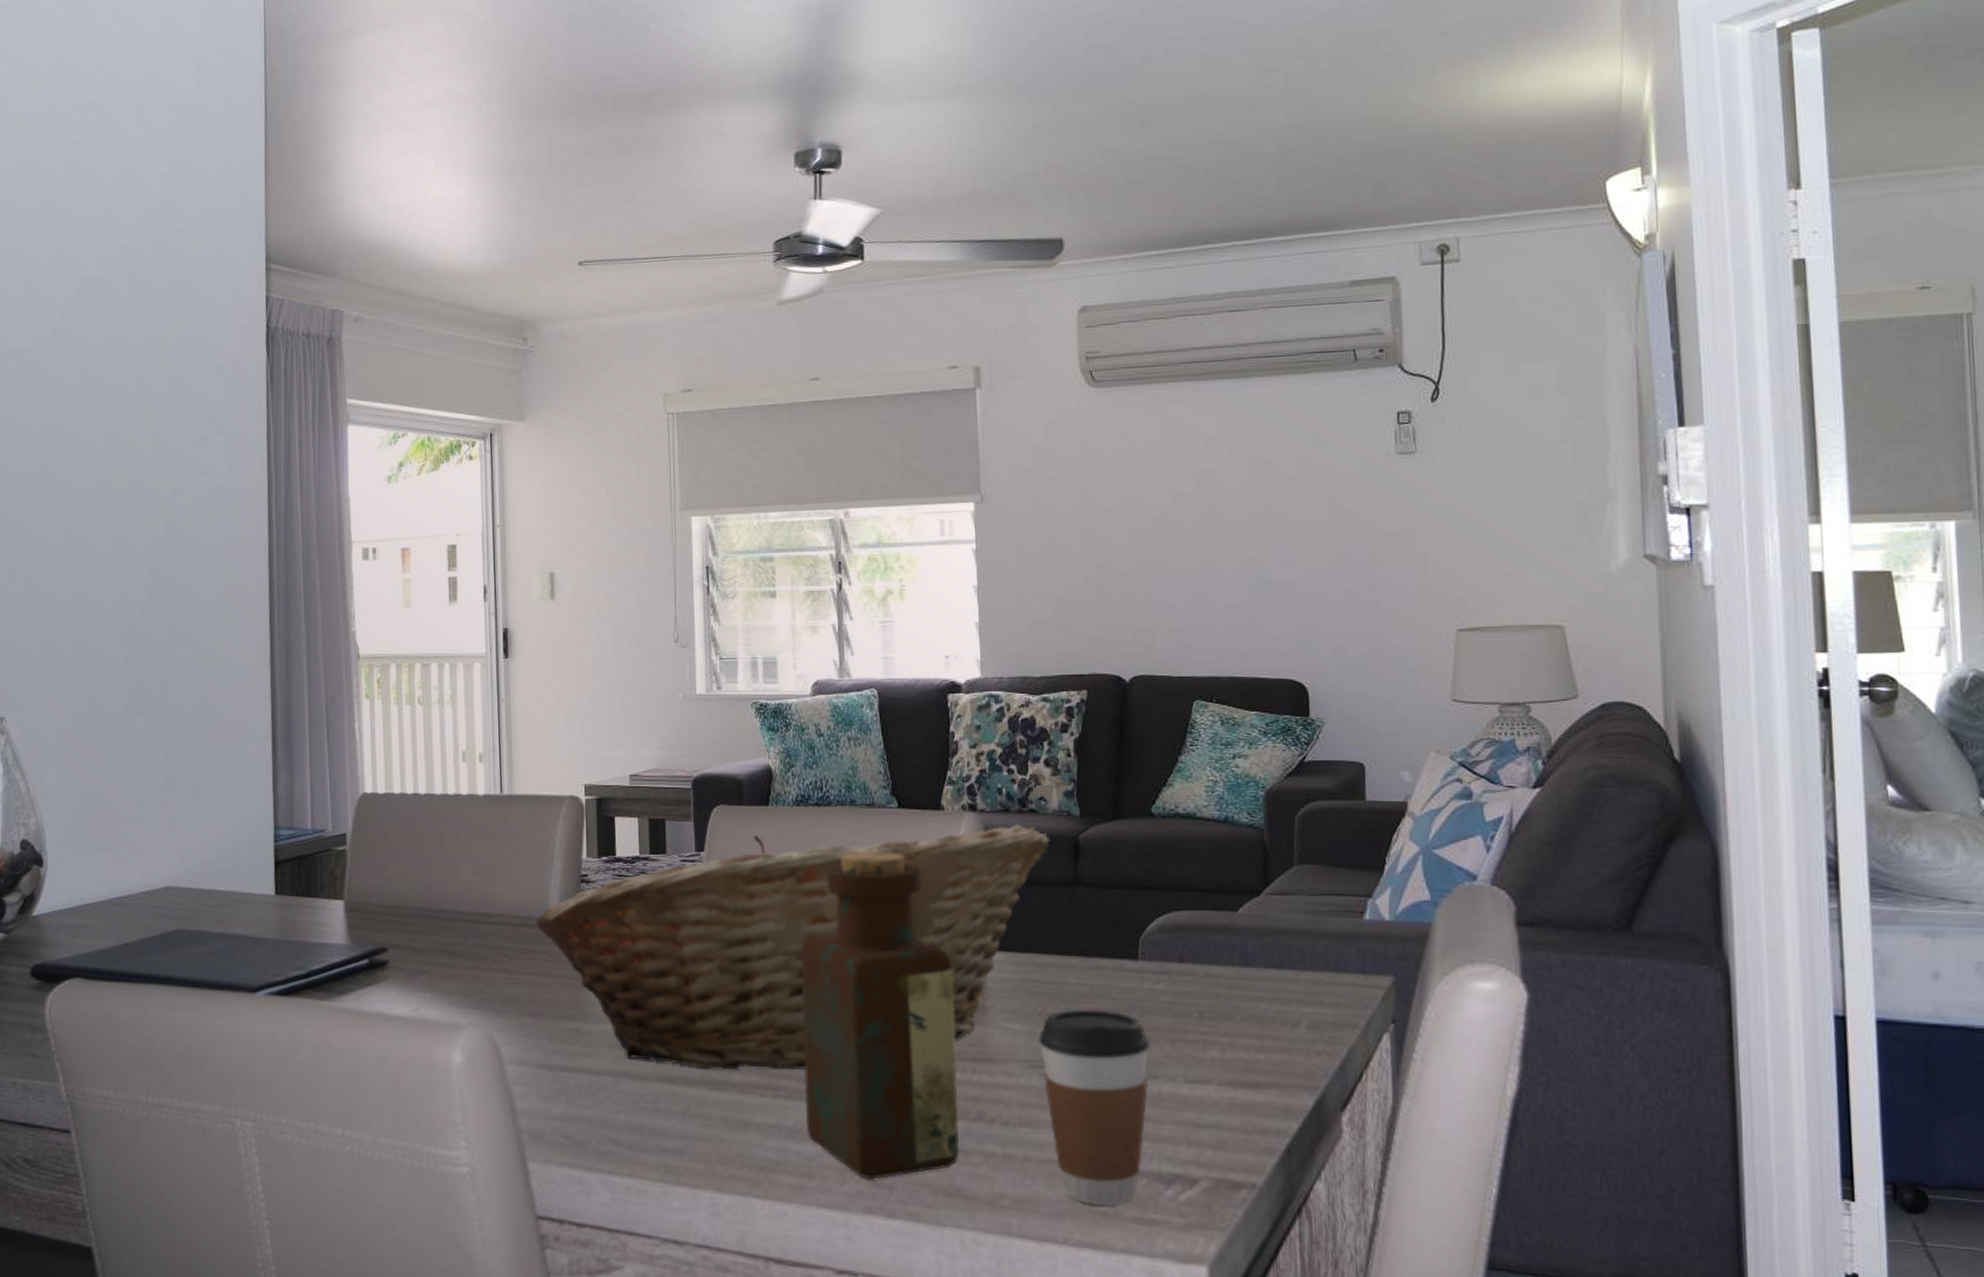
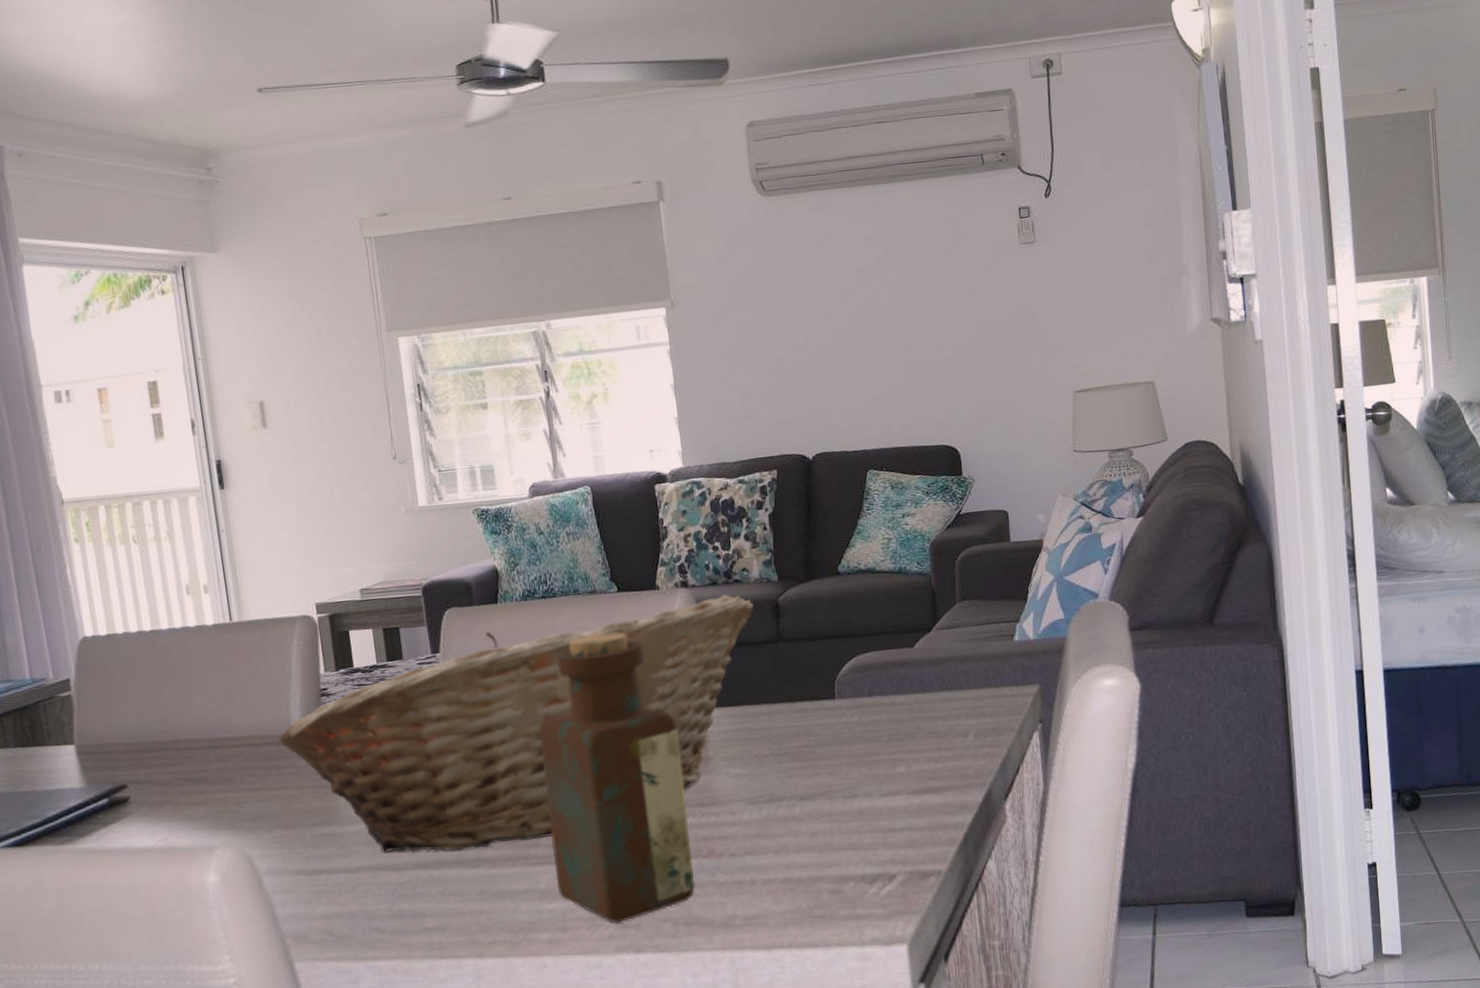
coffee cup: present [1038,1010,1150,1206] -> none [756,745,850,912]

